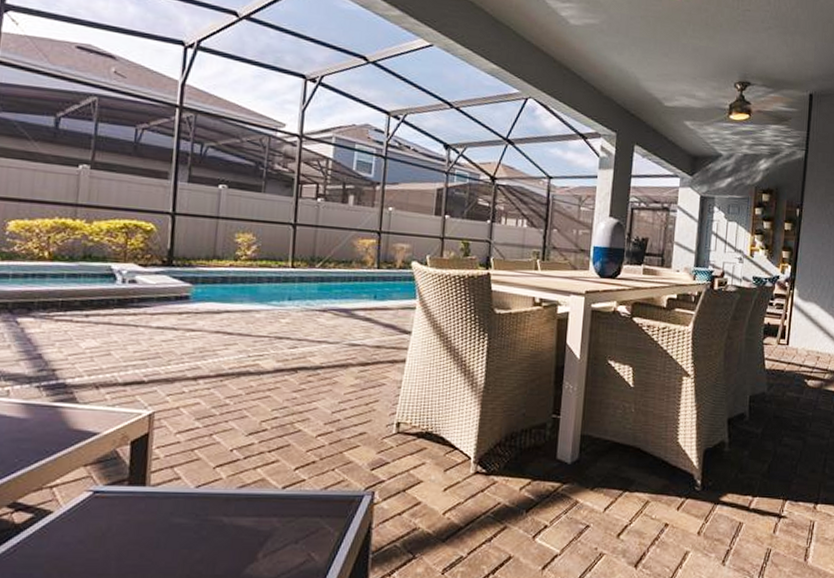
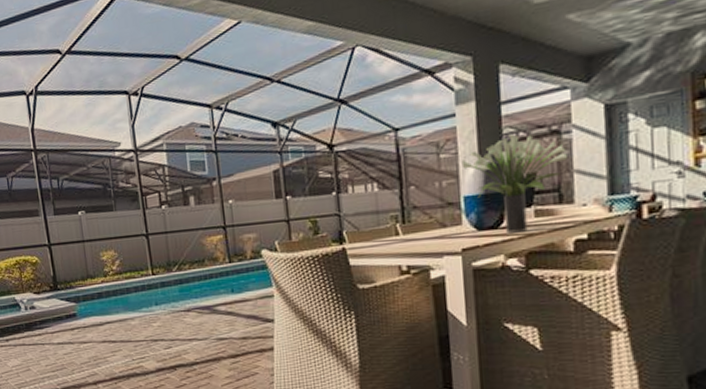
flower arrangement: none [595,203,672,285] -> present [461,134,567,233]

